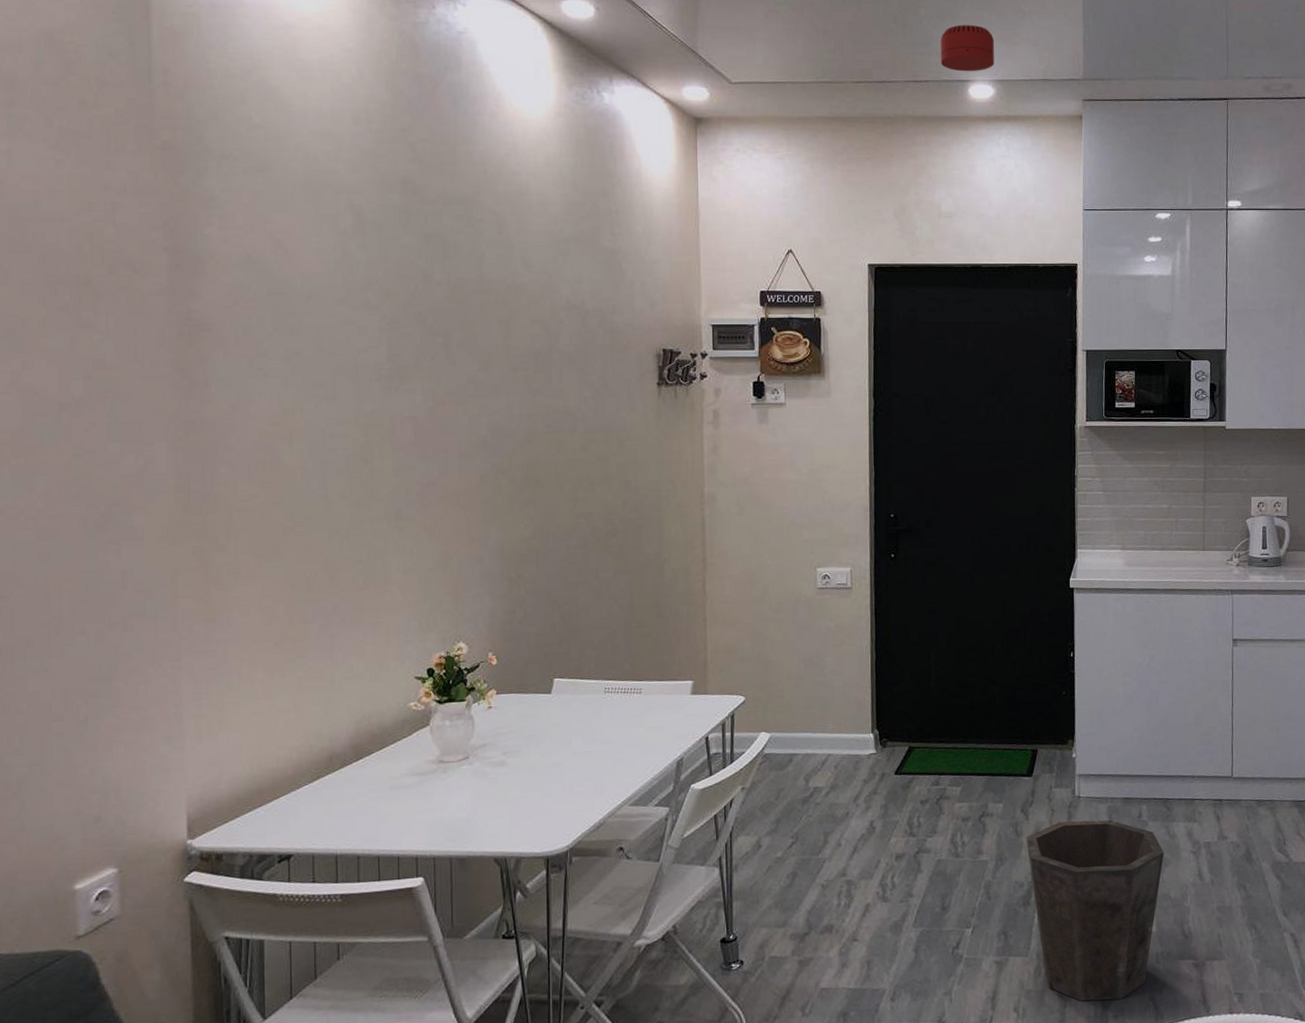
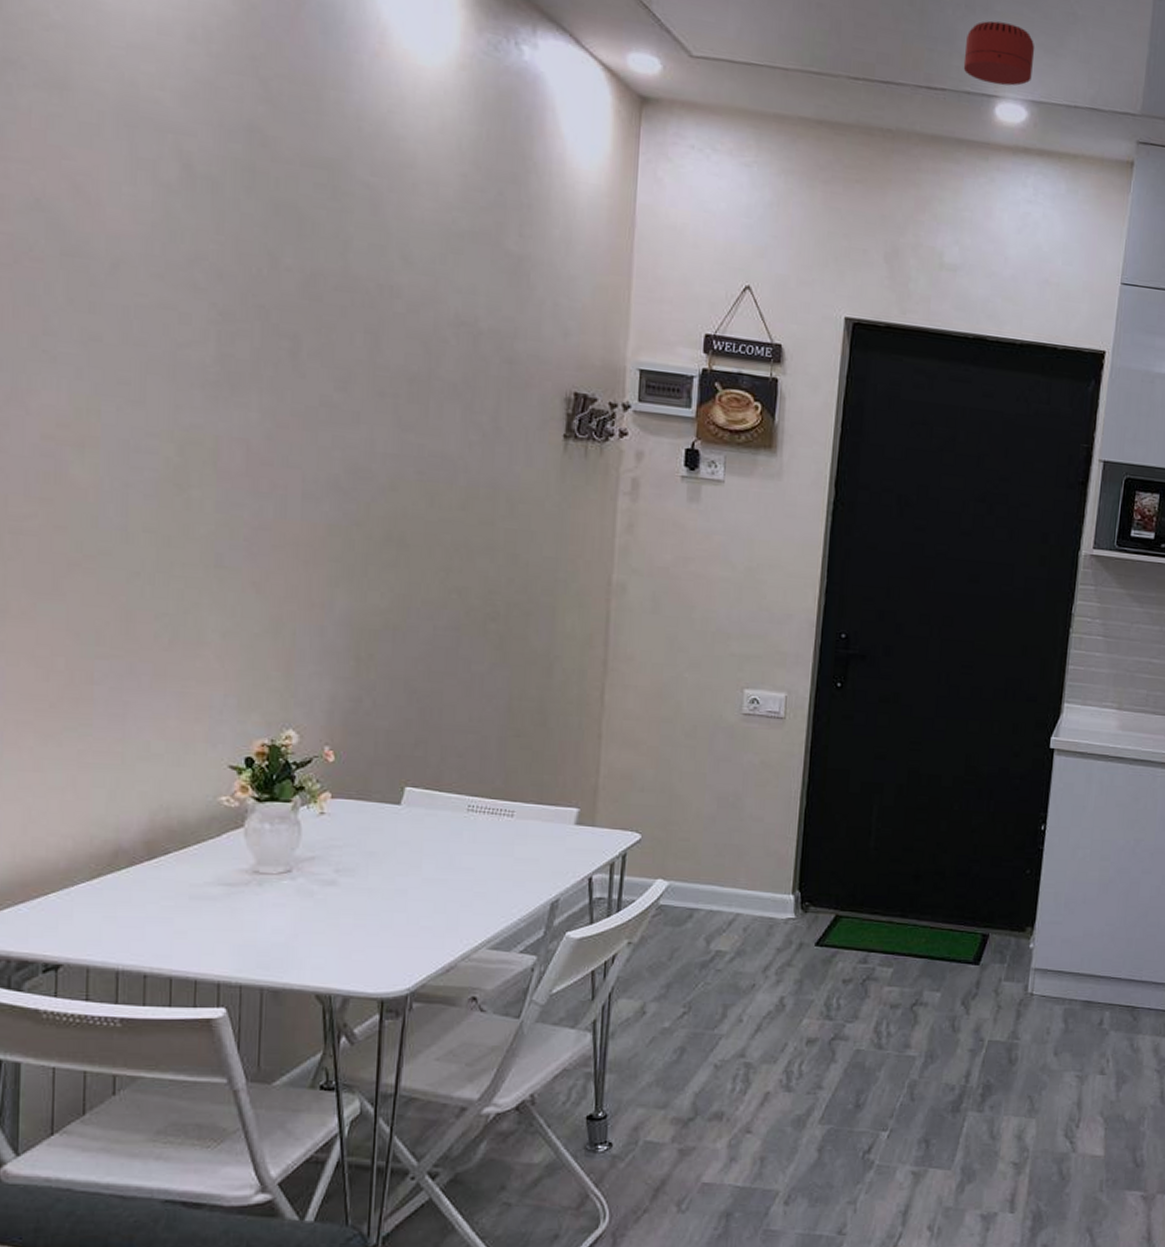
waste bin: present [1026,820,1164,1002] -> none [963,1020,1124,1227]

